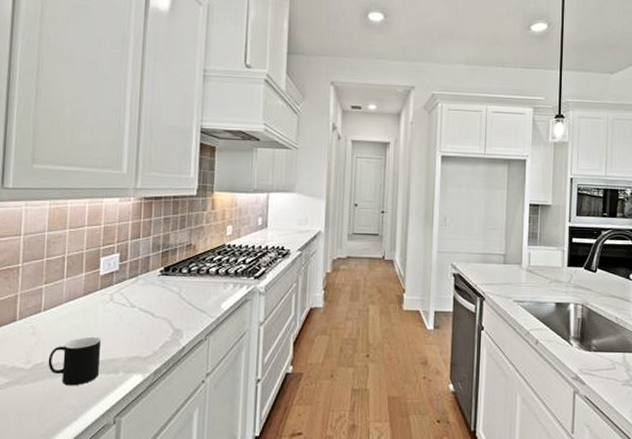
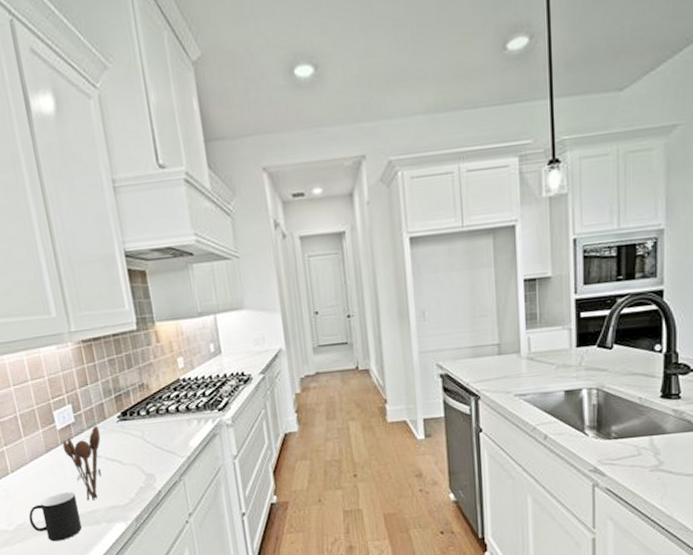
utensil holder: none [101,277,140,349] -> present [62,426,103,501]

